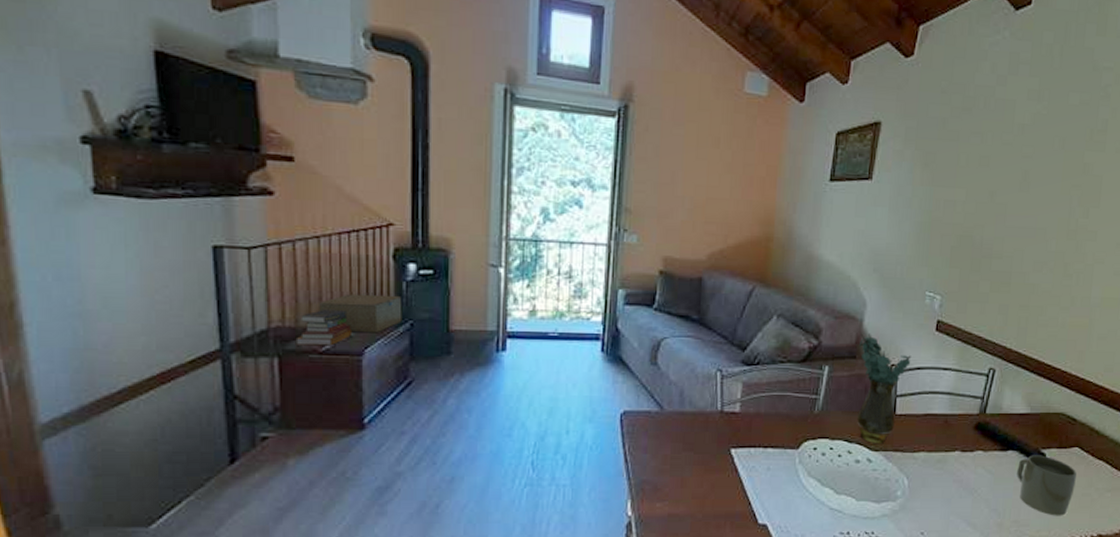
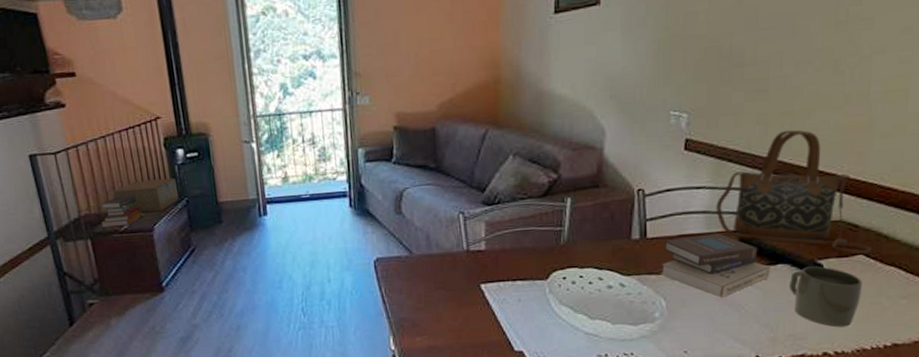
vase: present [857,333,912,443] -> none [602,161,659,268]
books: none [906,415,1003,480] -> present [661,233,771,298]
handbag: none [959,323,1086,446] -> present [716,130,872,254]

